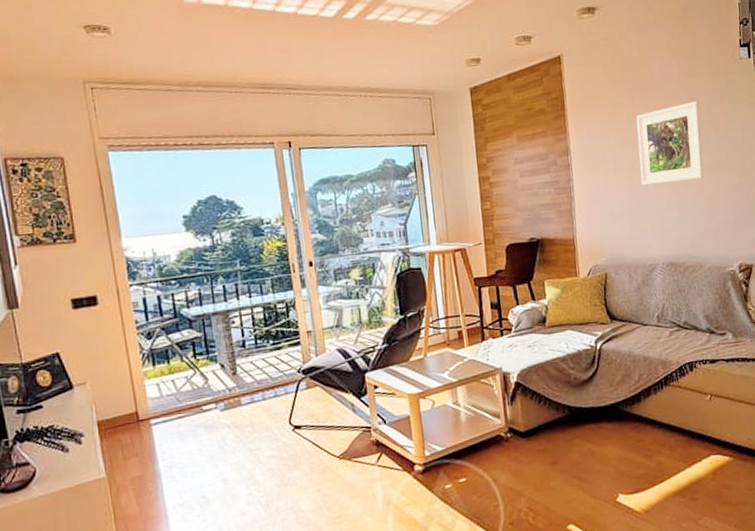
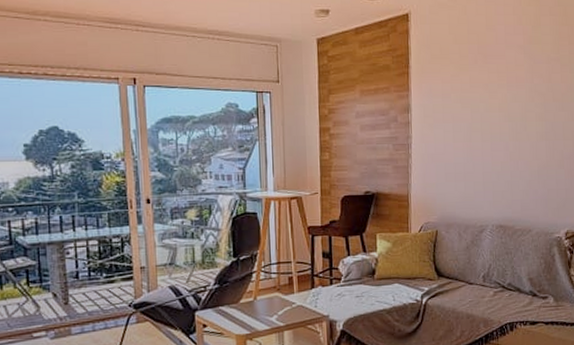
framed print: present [636,101,704,186] -> none [477,69,541,148]

